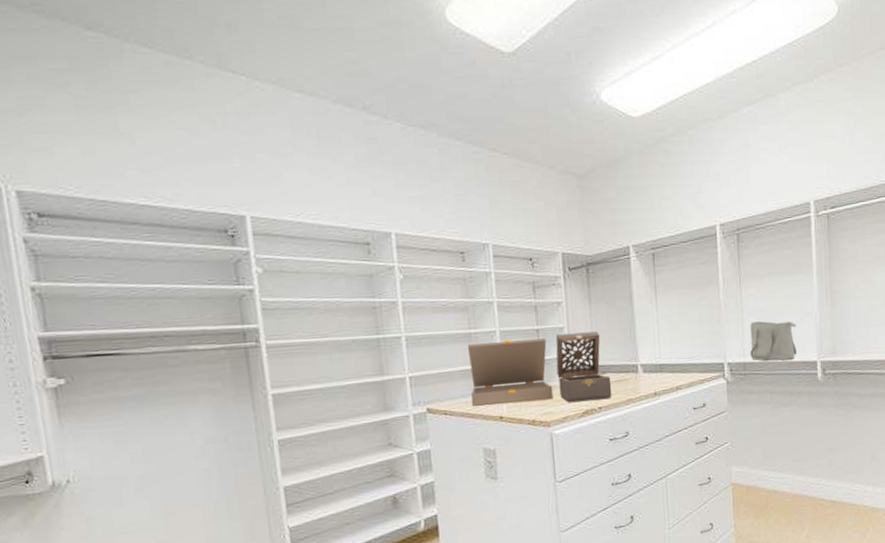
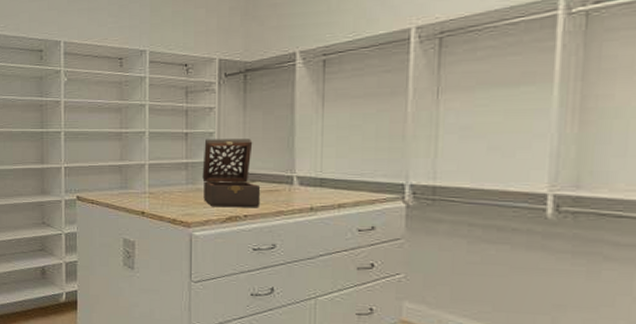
jewelry box: present [467,338,554,406] -> none [117,141,197,202]
shoulder bag: present [750,321,797,361] -> none [443,140,518,190]

